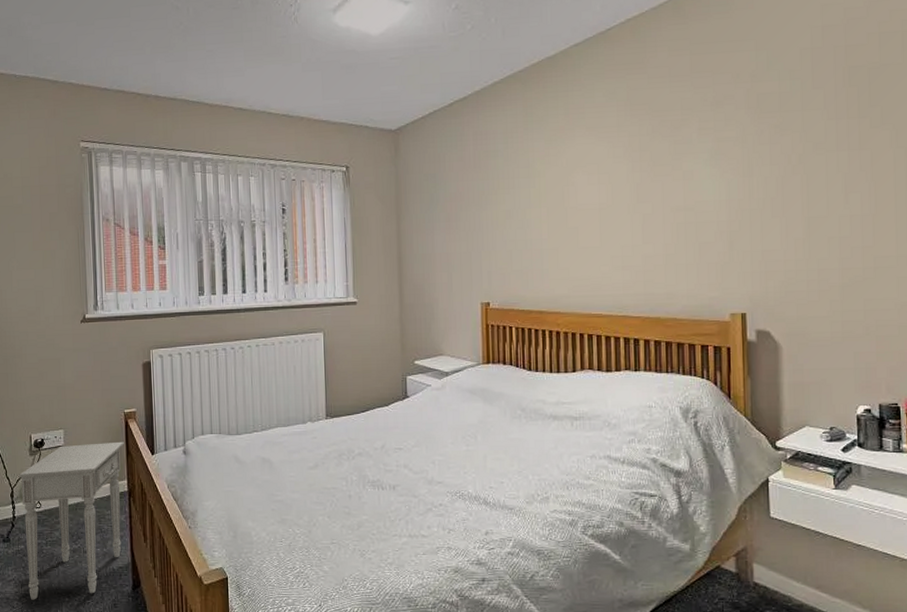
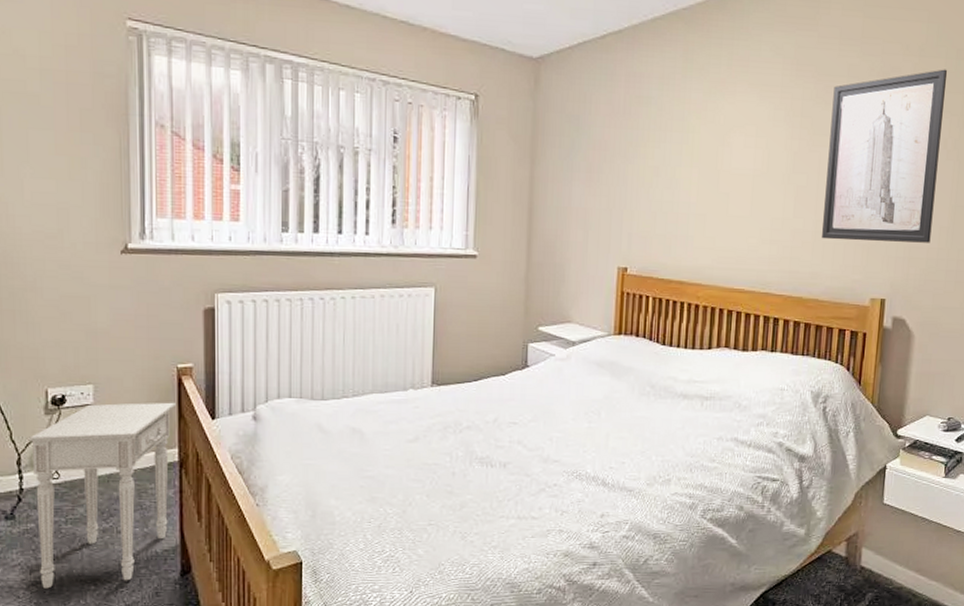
wall art: none [669,90,786,261] -> present [822,69,947,243]

